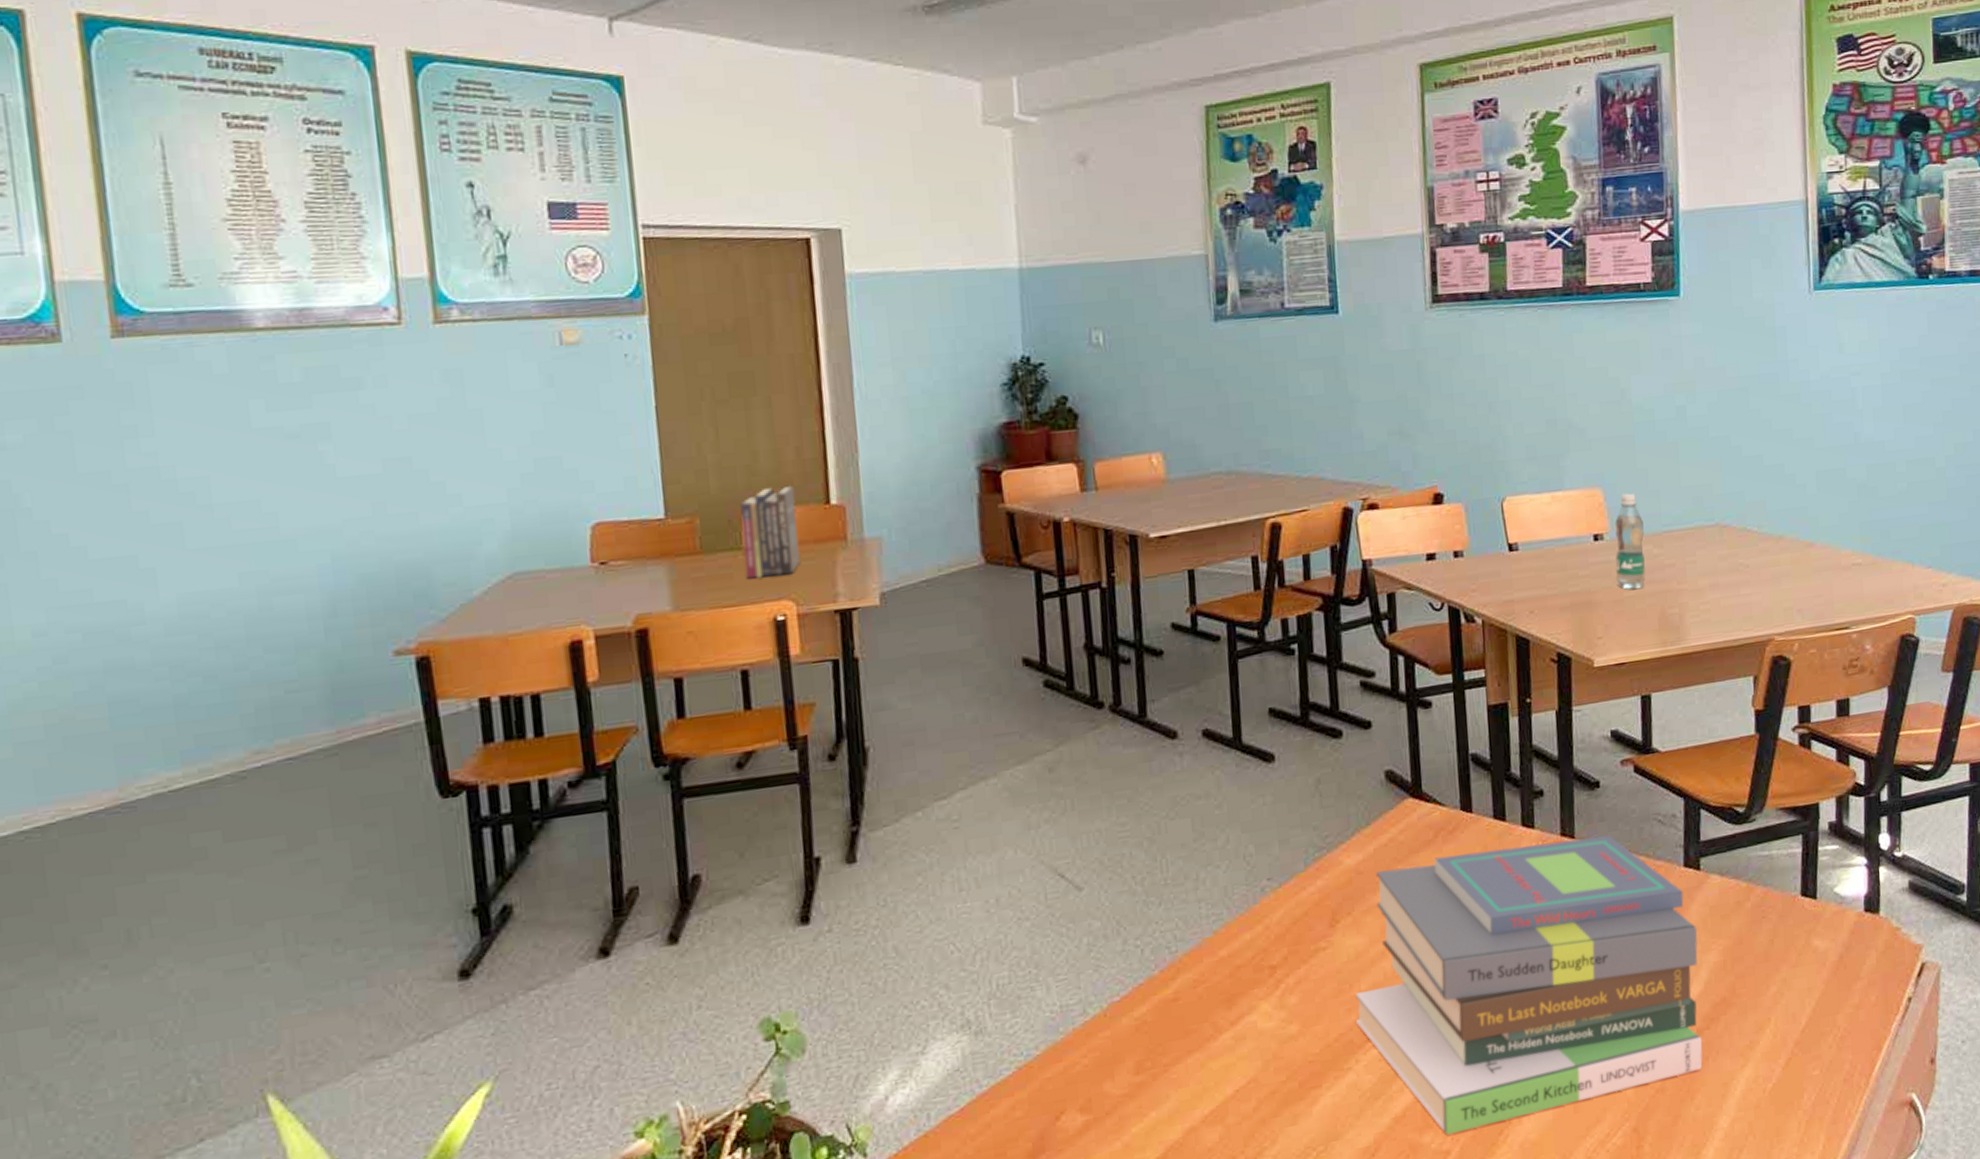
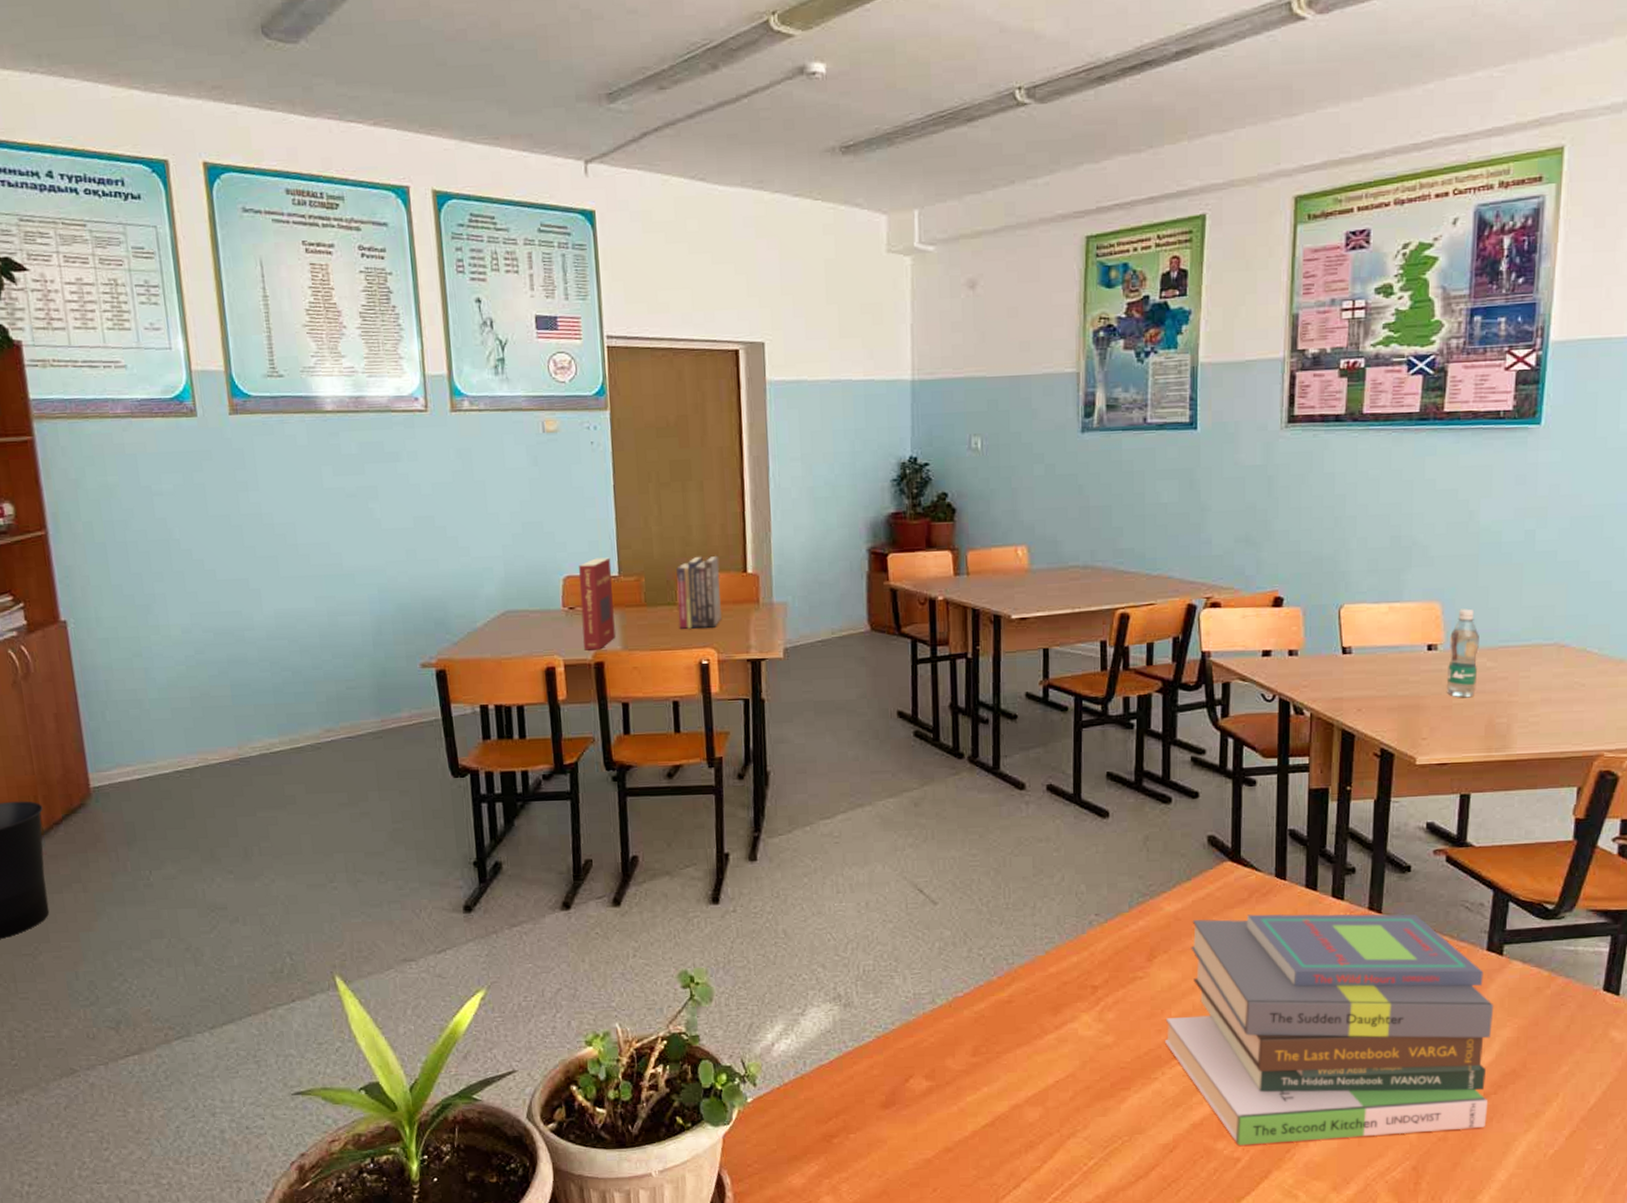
book: none [612,496,663,616] -> present [579,557,616,650]

